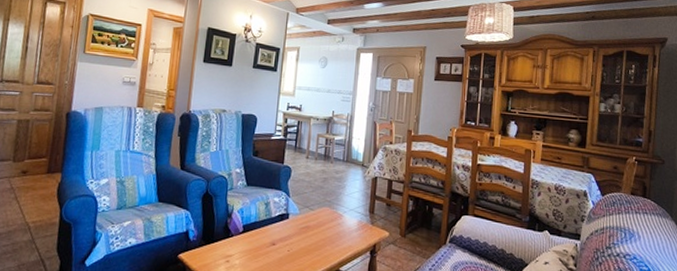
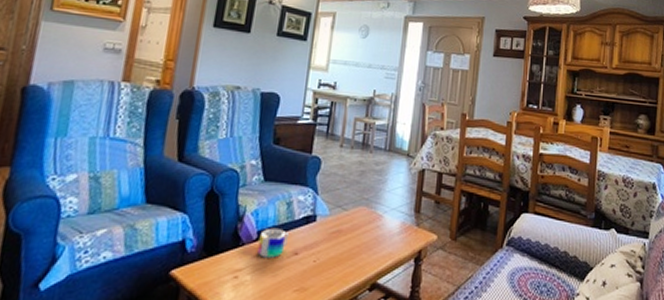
mug: none [243,223,268,247] -> present [257,227,290,258]

